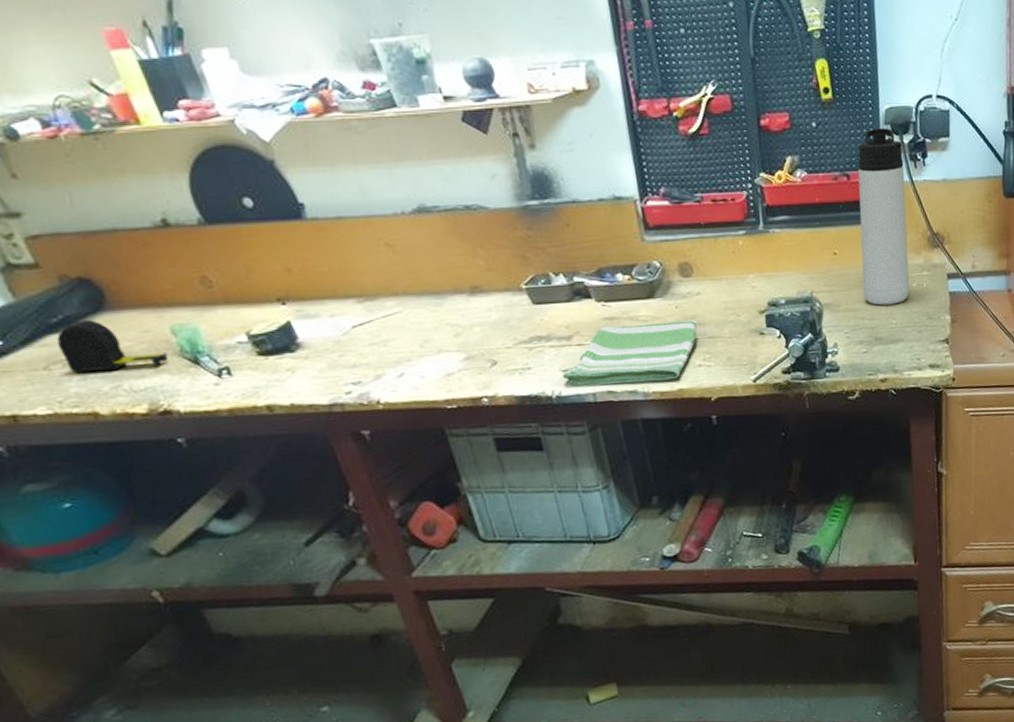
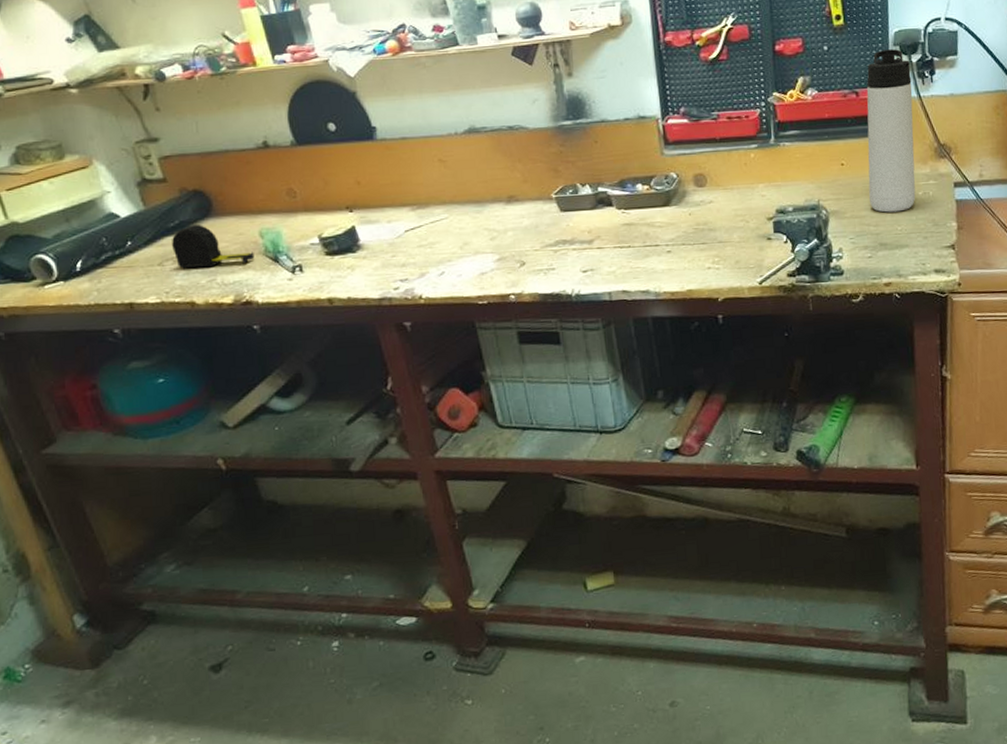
dish towel: present [563,320,697,387] -> none [583,226,708,286]

